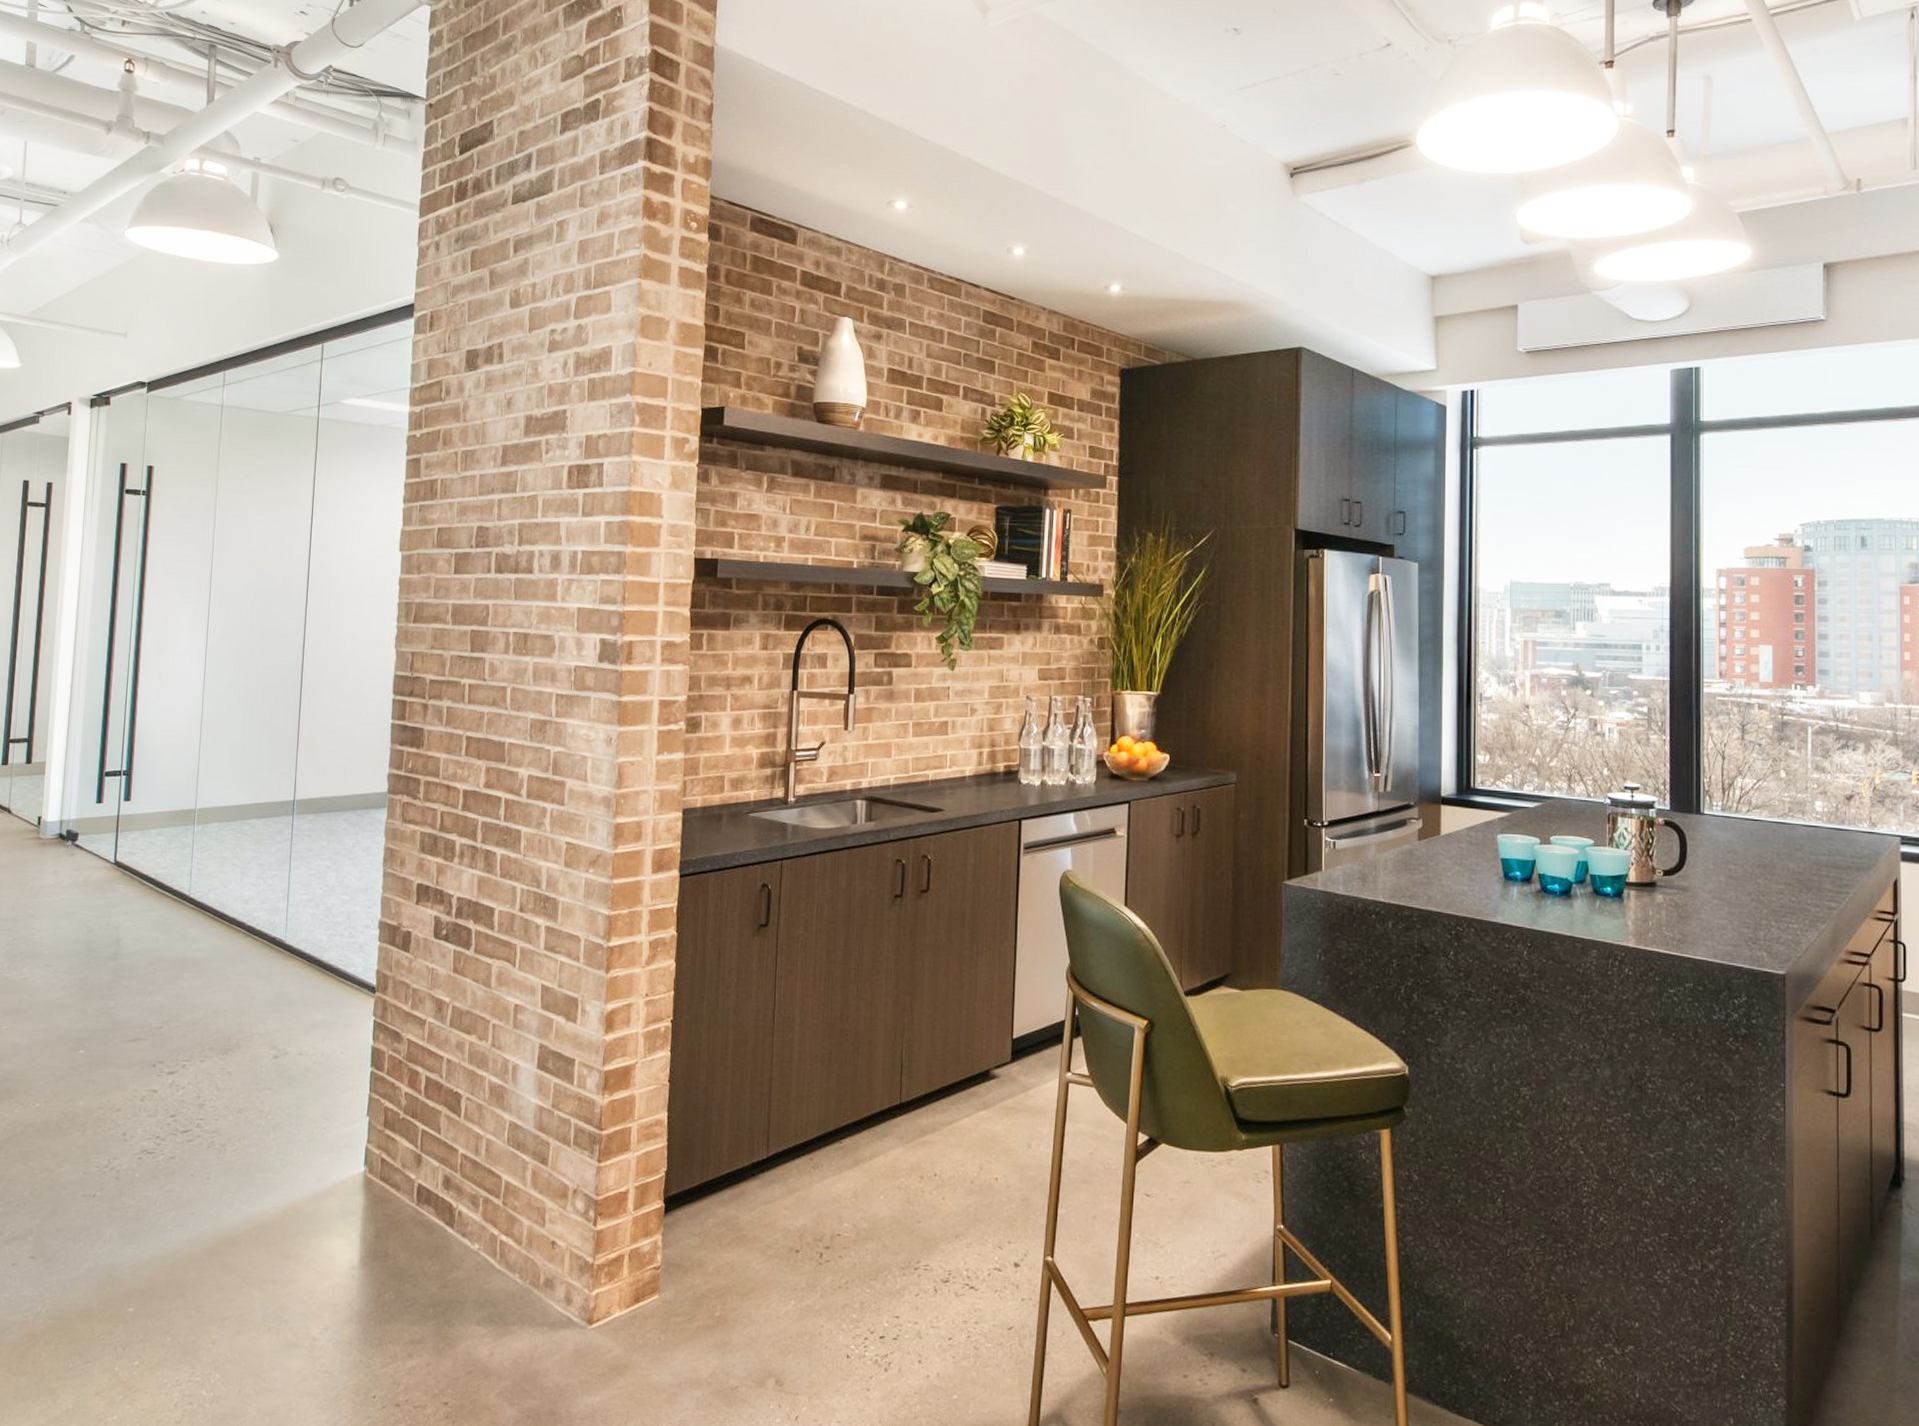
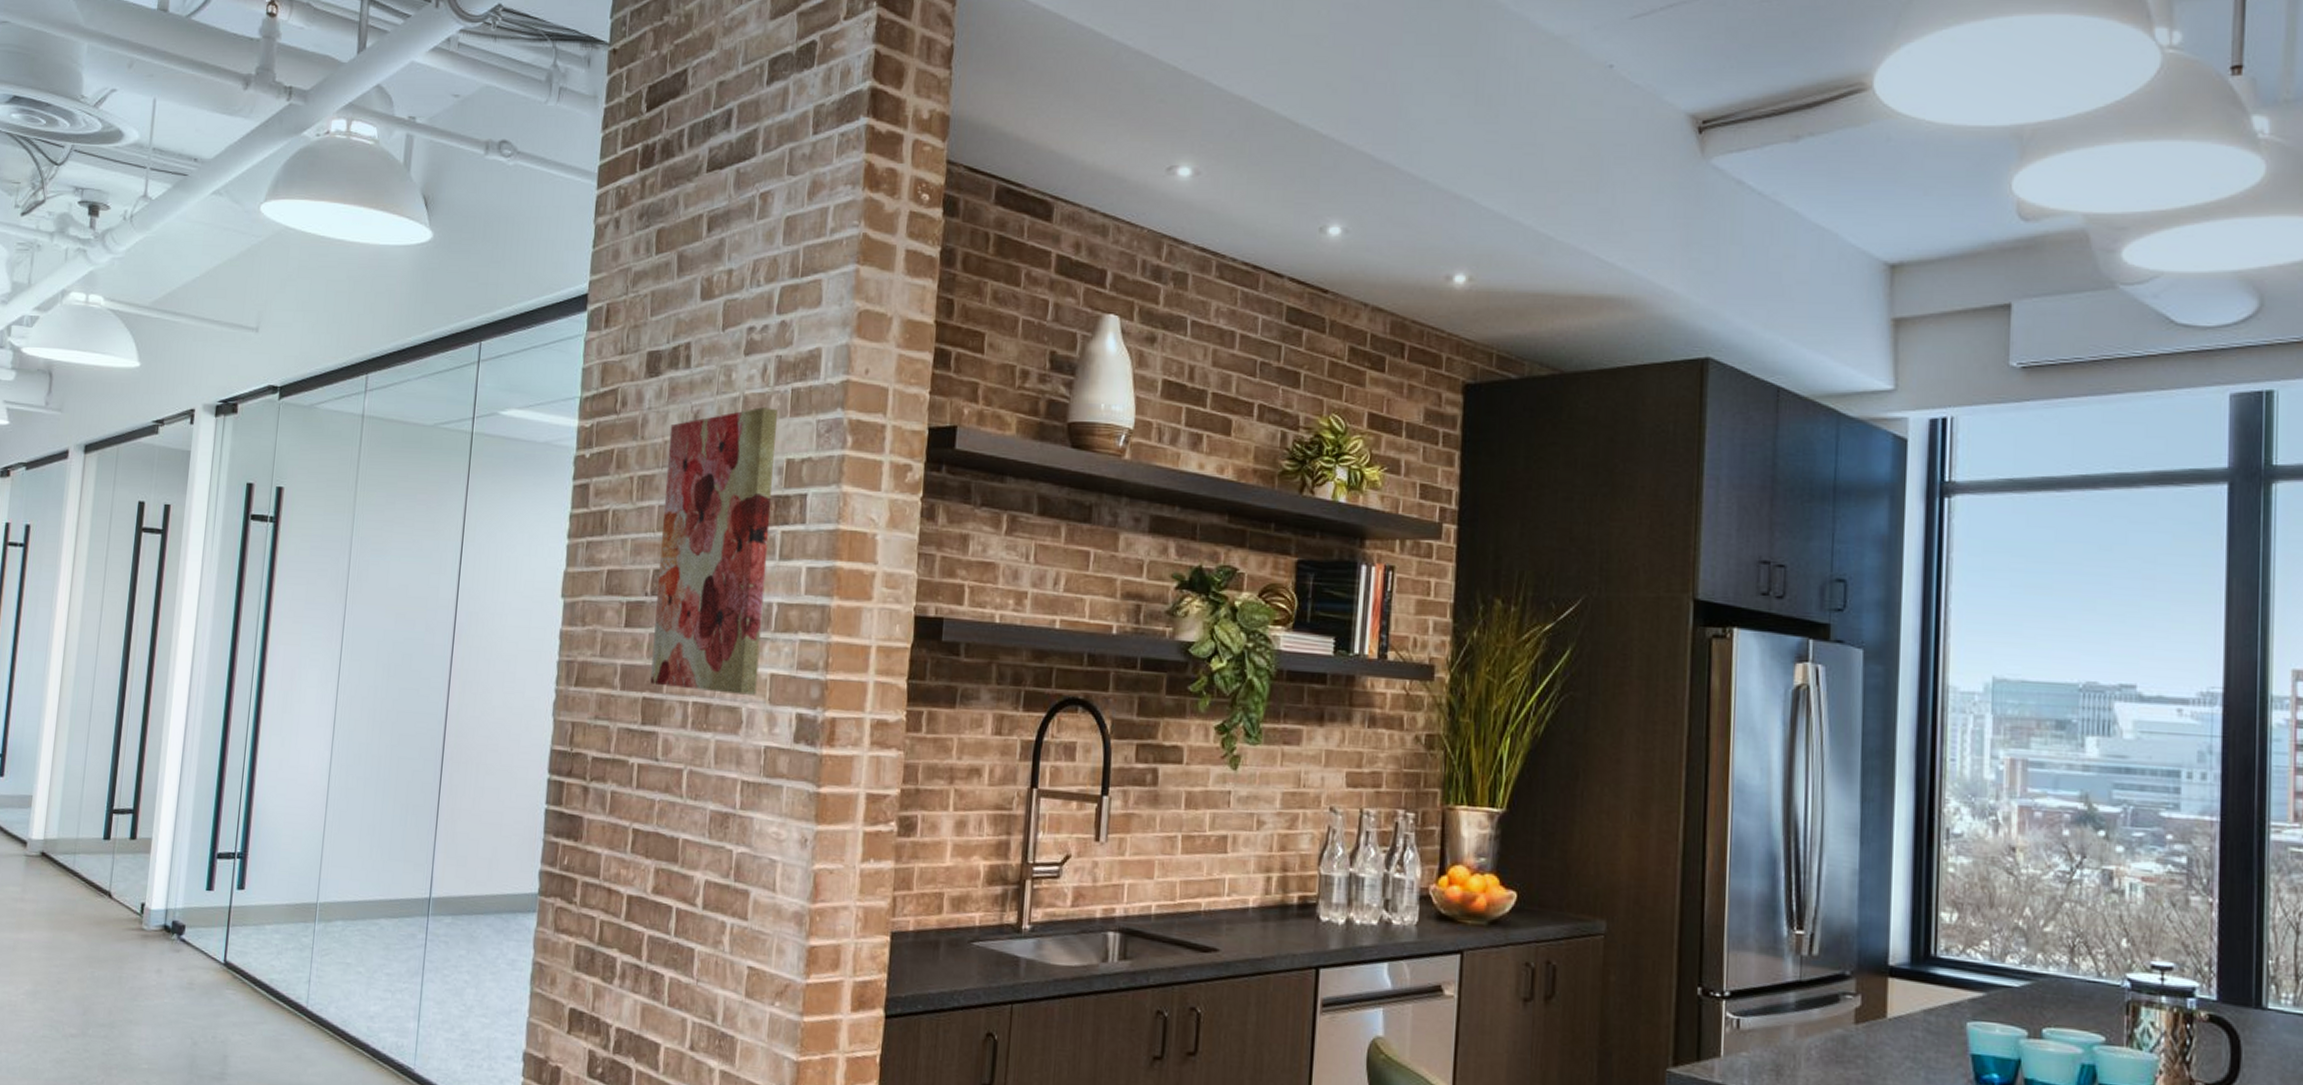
wall art: none [477,394,577,625] -> present [650,407,777,695]

